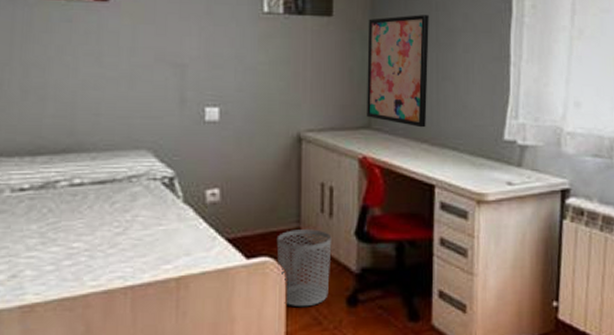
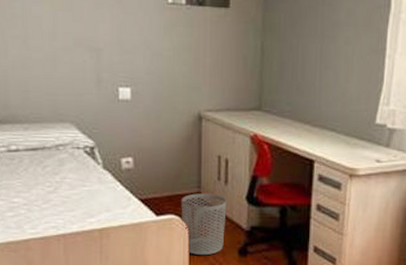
wall art: present [367,15,429,128] -> none [258,8,316,111]

